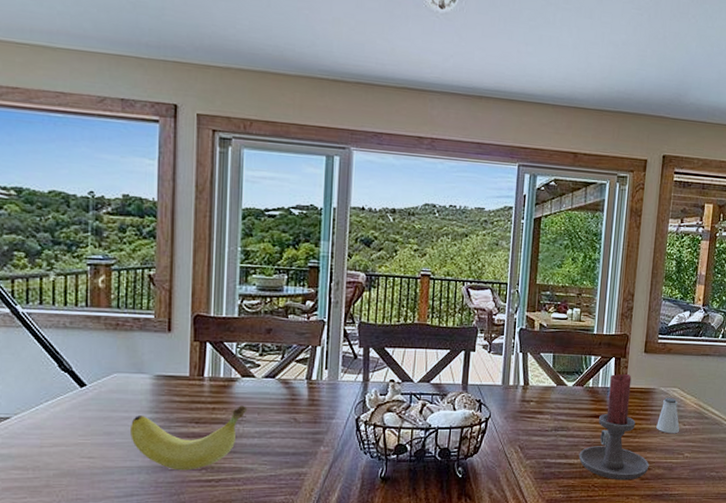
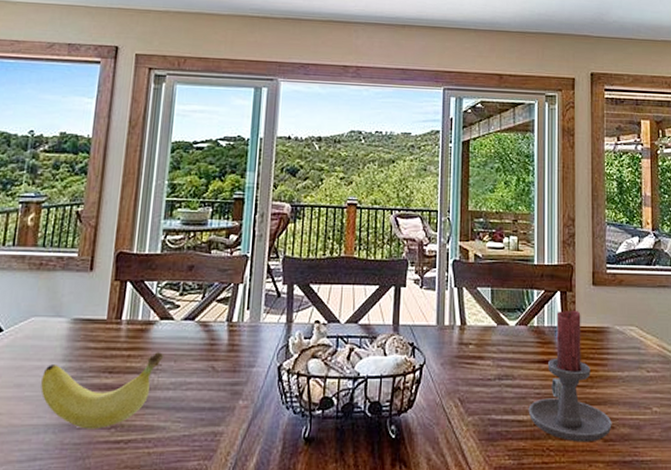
saltshaker: present [656,397,680,434] -> none [615,337,643,383]

